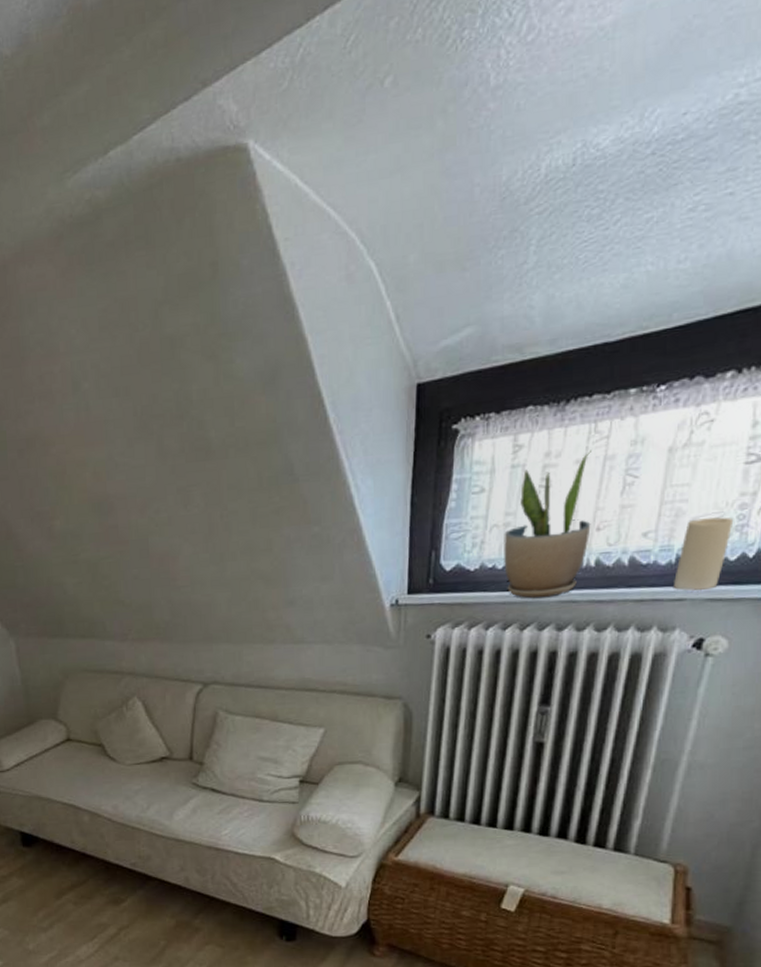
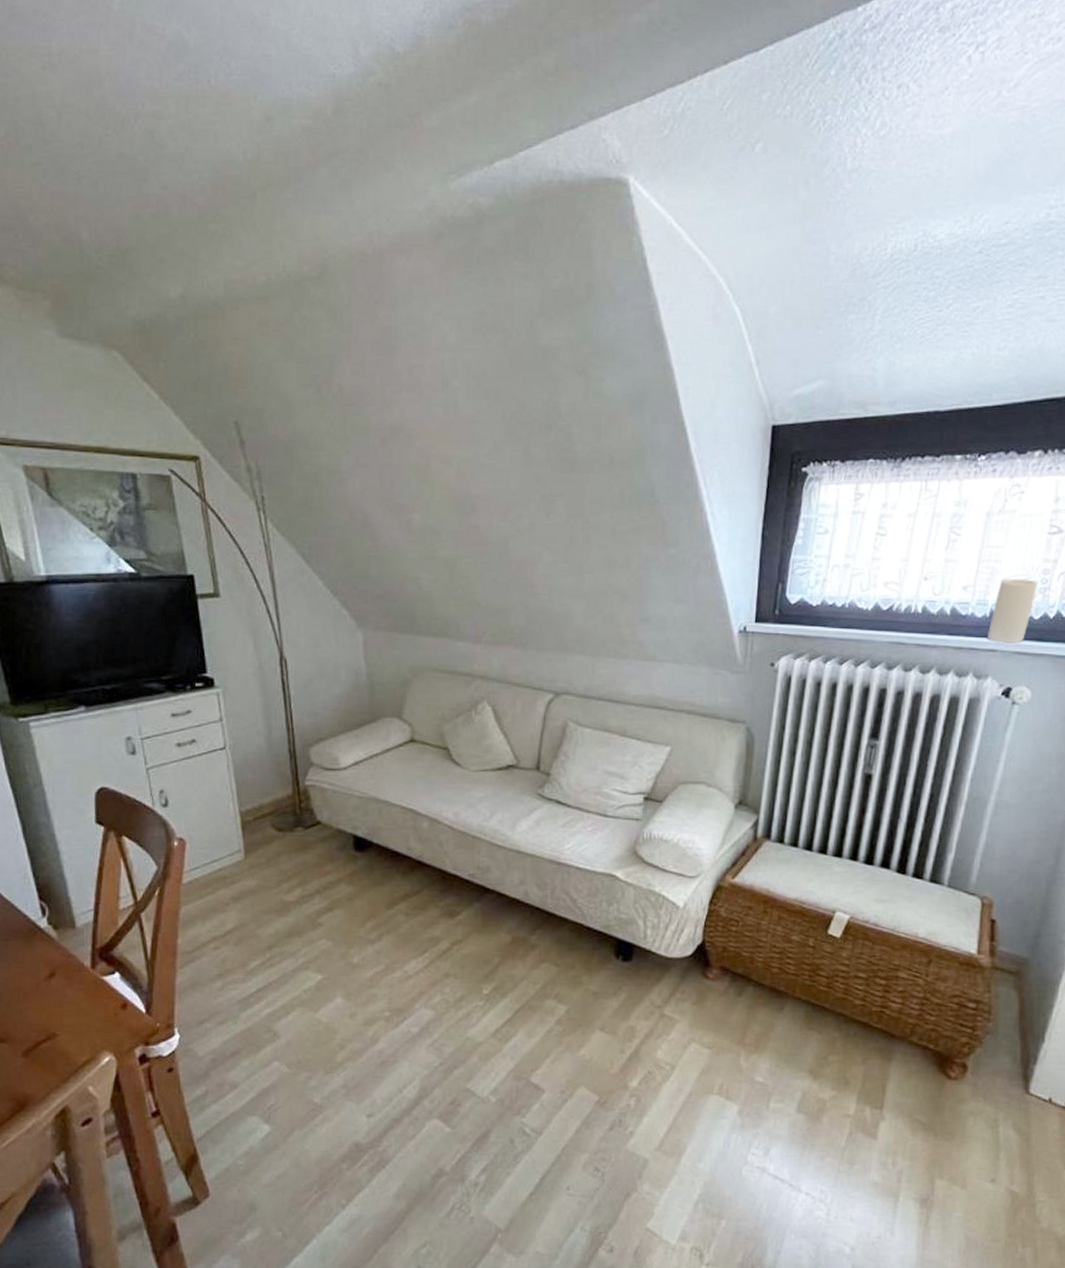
potted plant: present [503,450,591,599] -> none [842,506,922,638]

